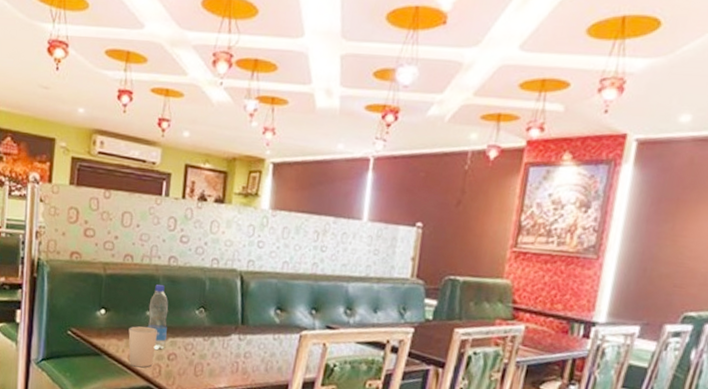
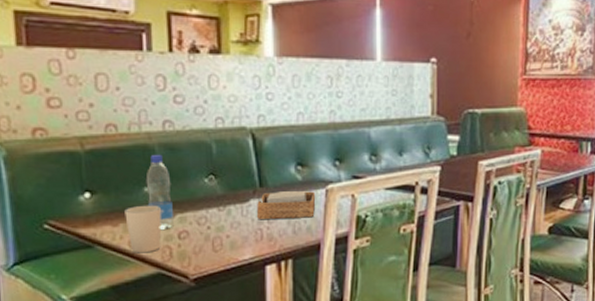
napkin holder: none [236,330,290,359] -> present [257,191,316,220]

